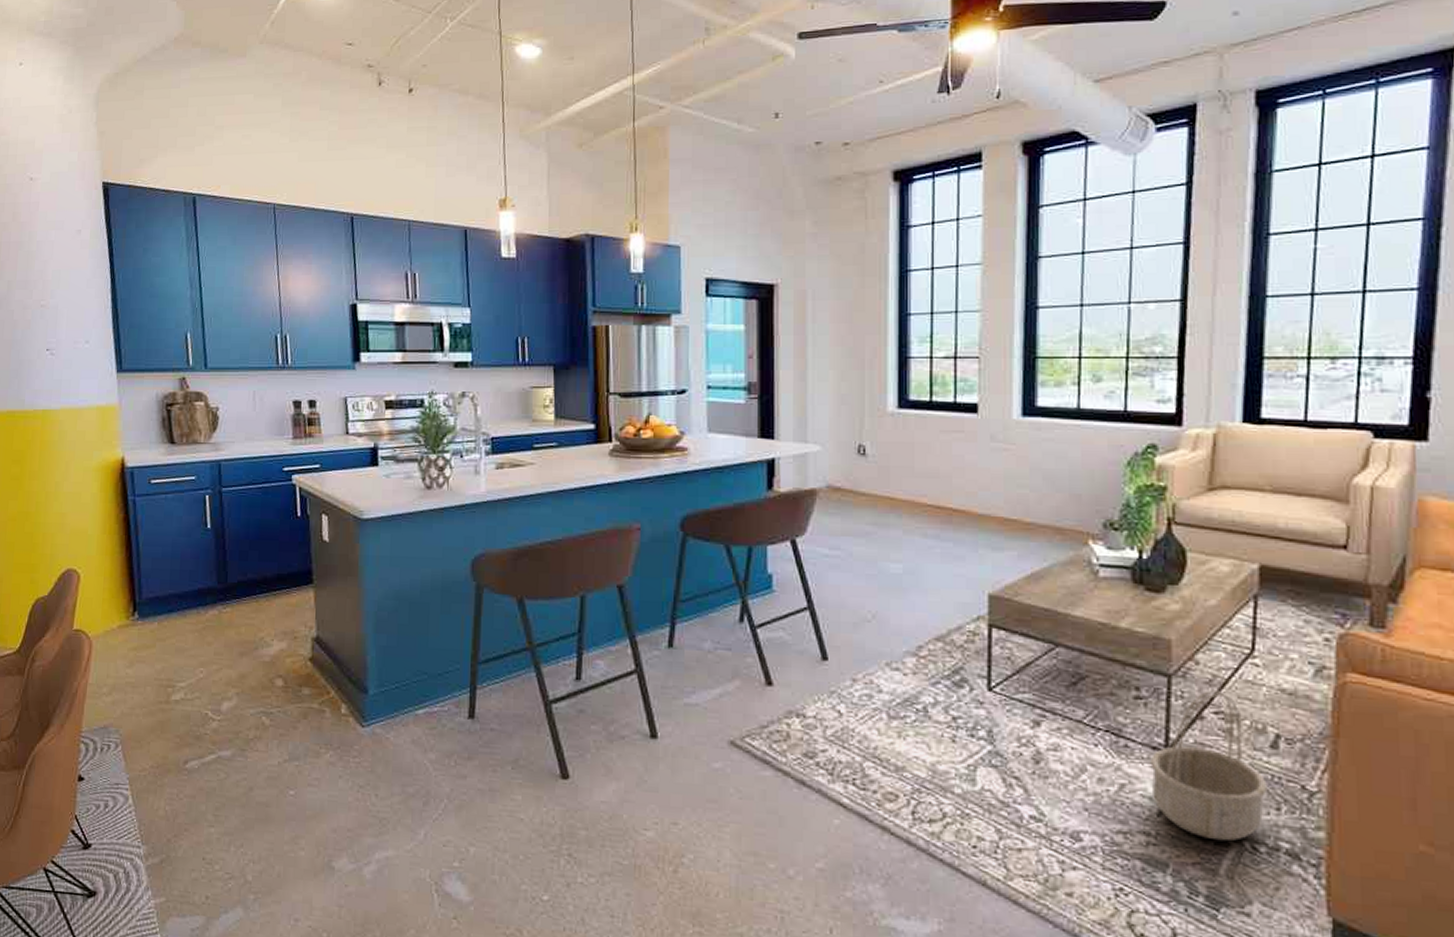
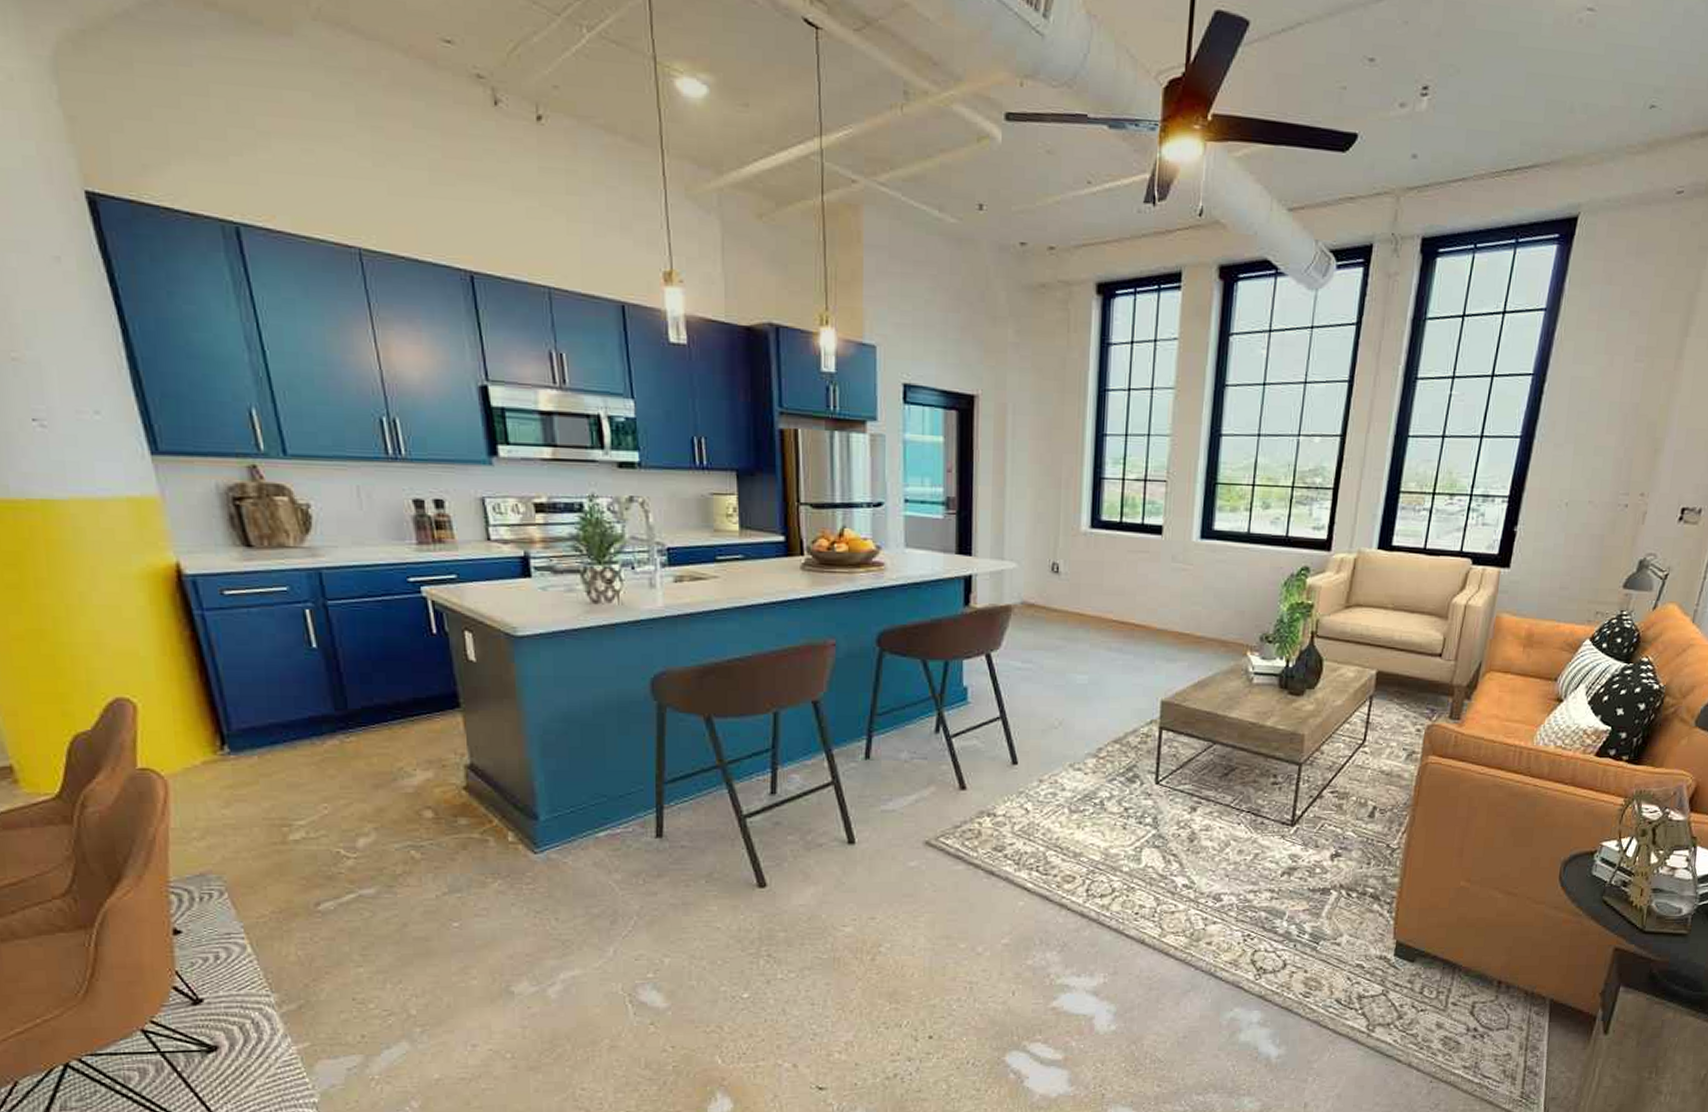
basket: present [1150,689,1267,841] -> none [1279,773,1363,891]

